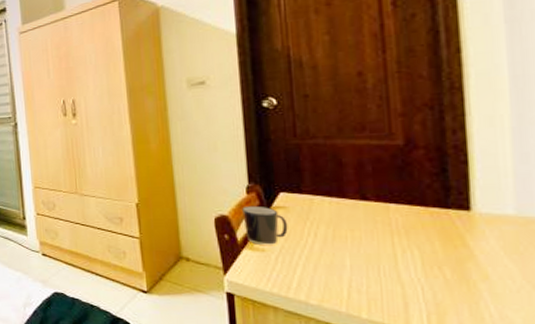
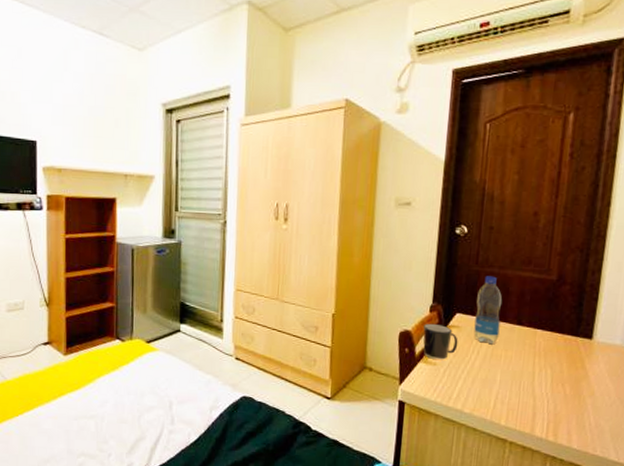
bottle: none [302,148,339,225] -> present [474,276,503,345]

